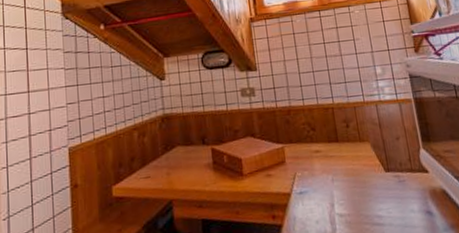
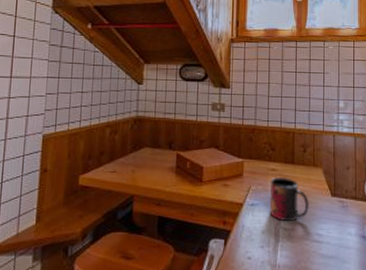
mug: none [315,157,363,207] -> present [269,176,309,222]

